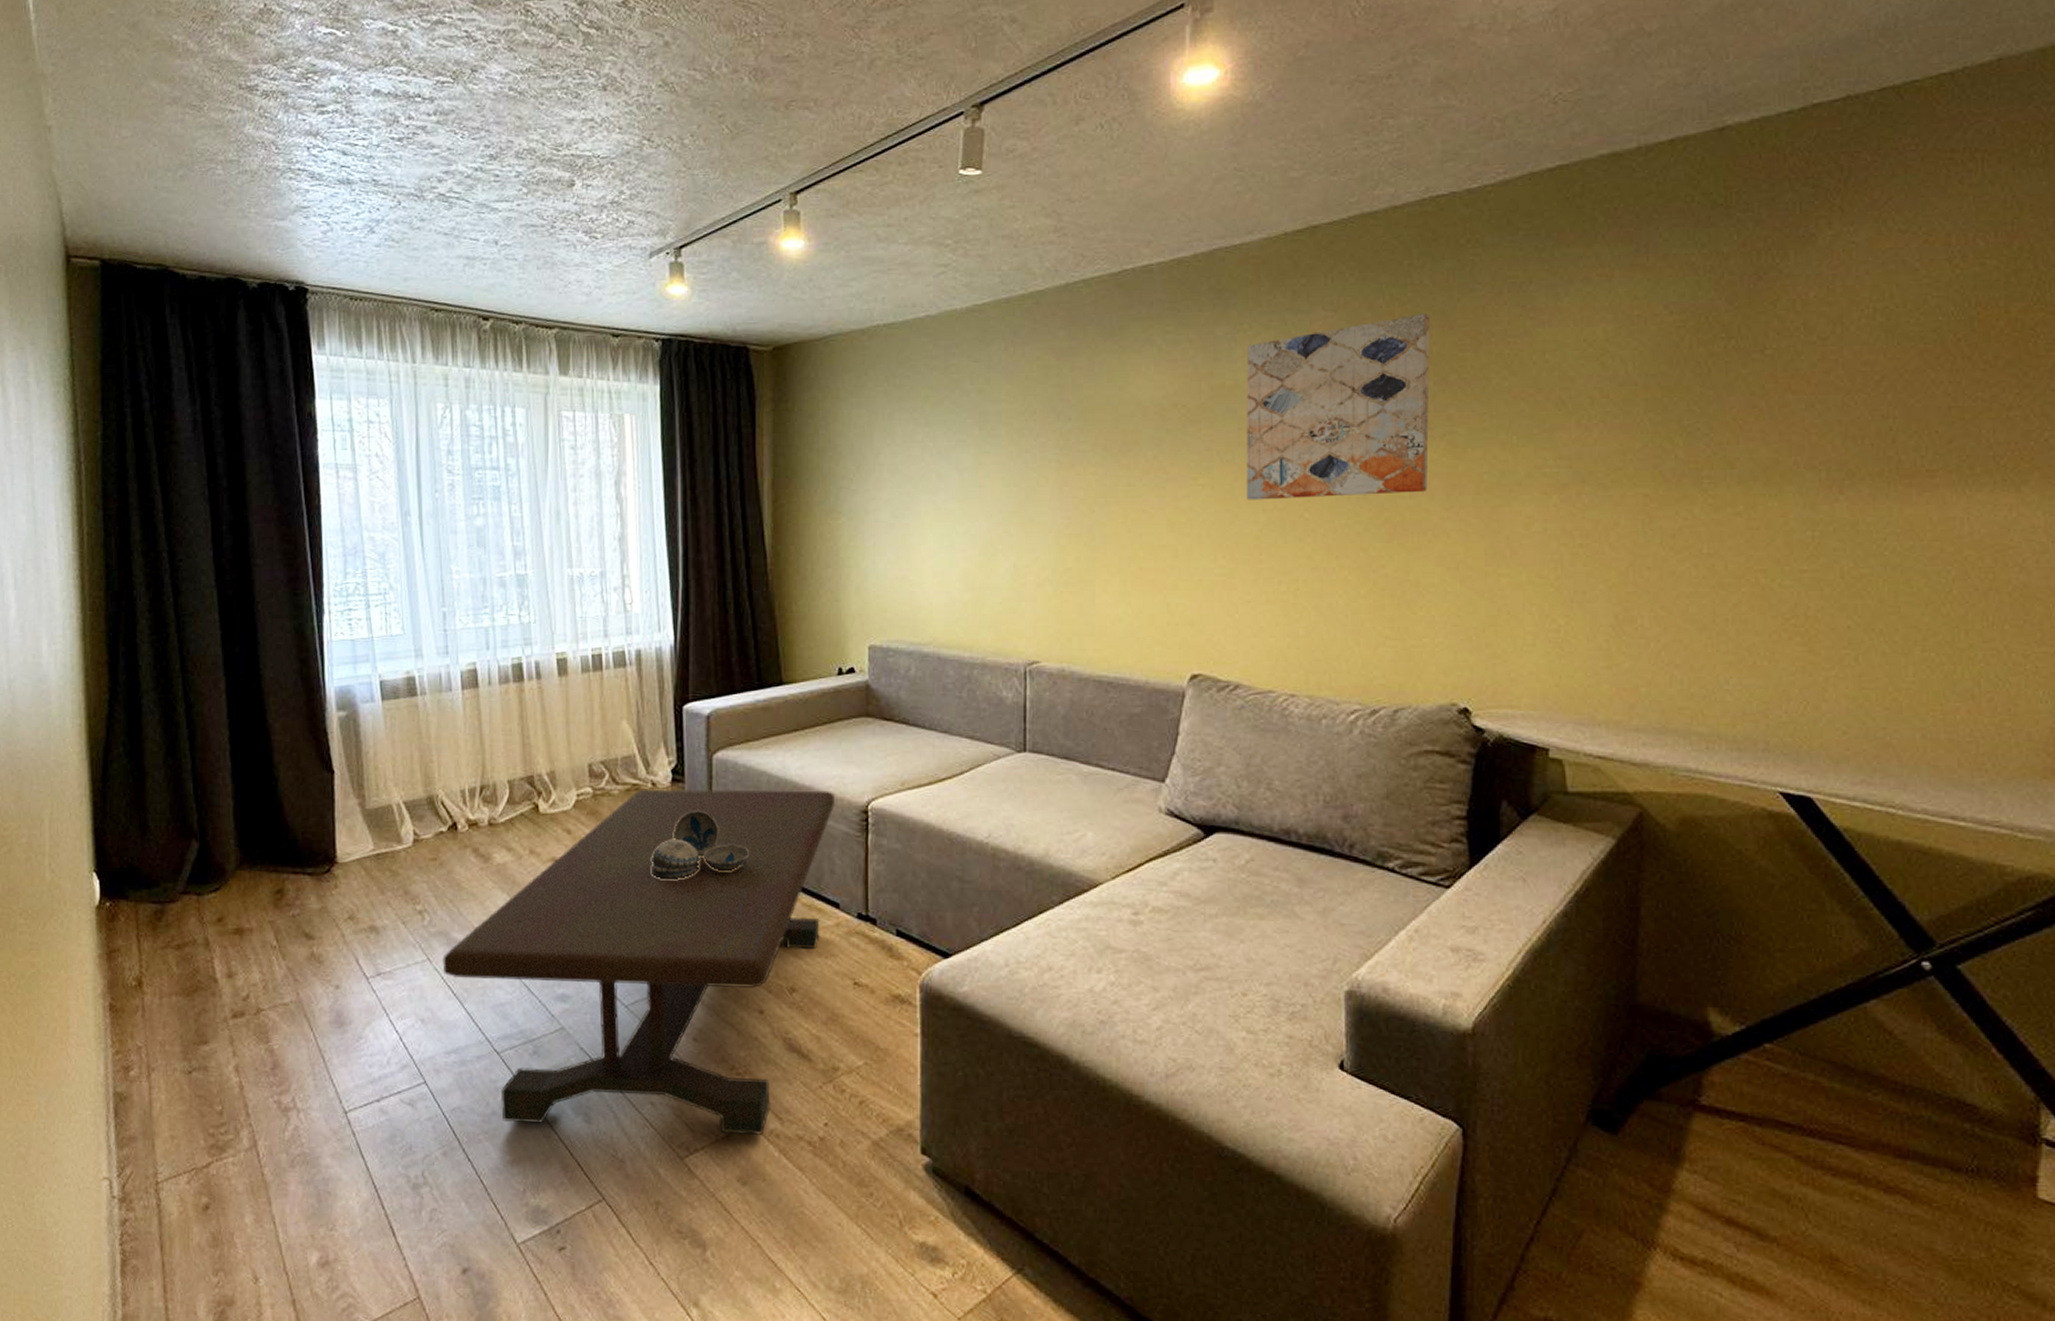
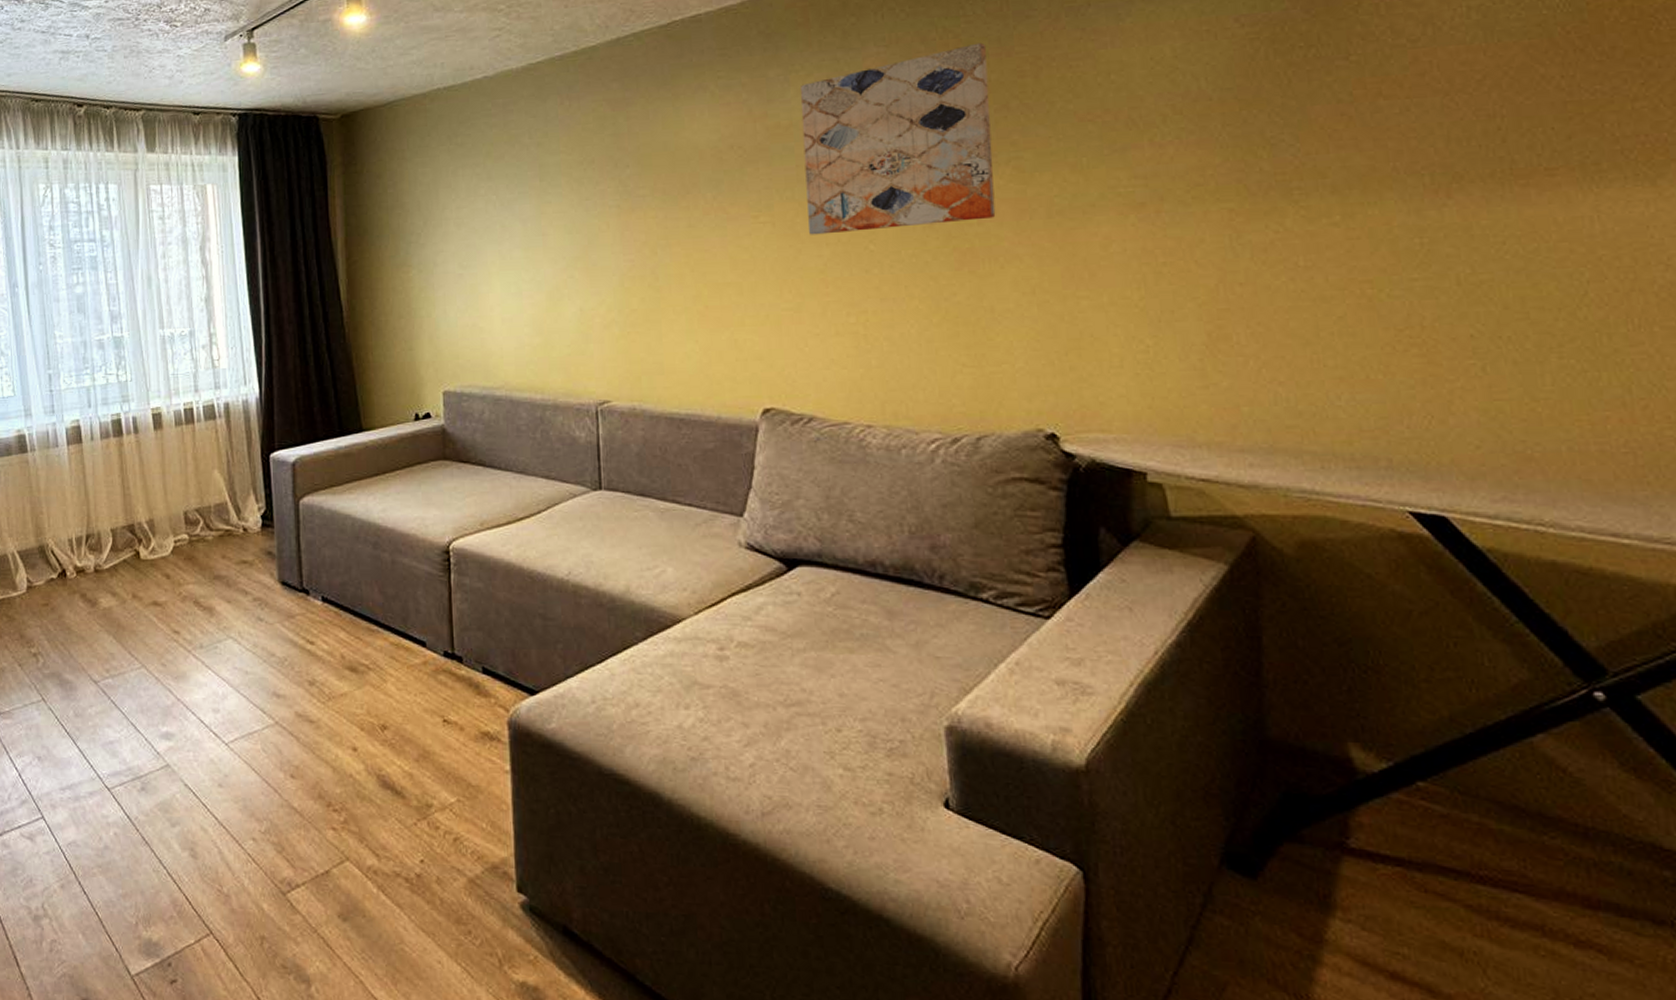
coffee table: present [442,789,834,1135] -> none [56,532,417,871]
decorative bowl: present [652,811,750,880] -> none [246,554,338,622]

